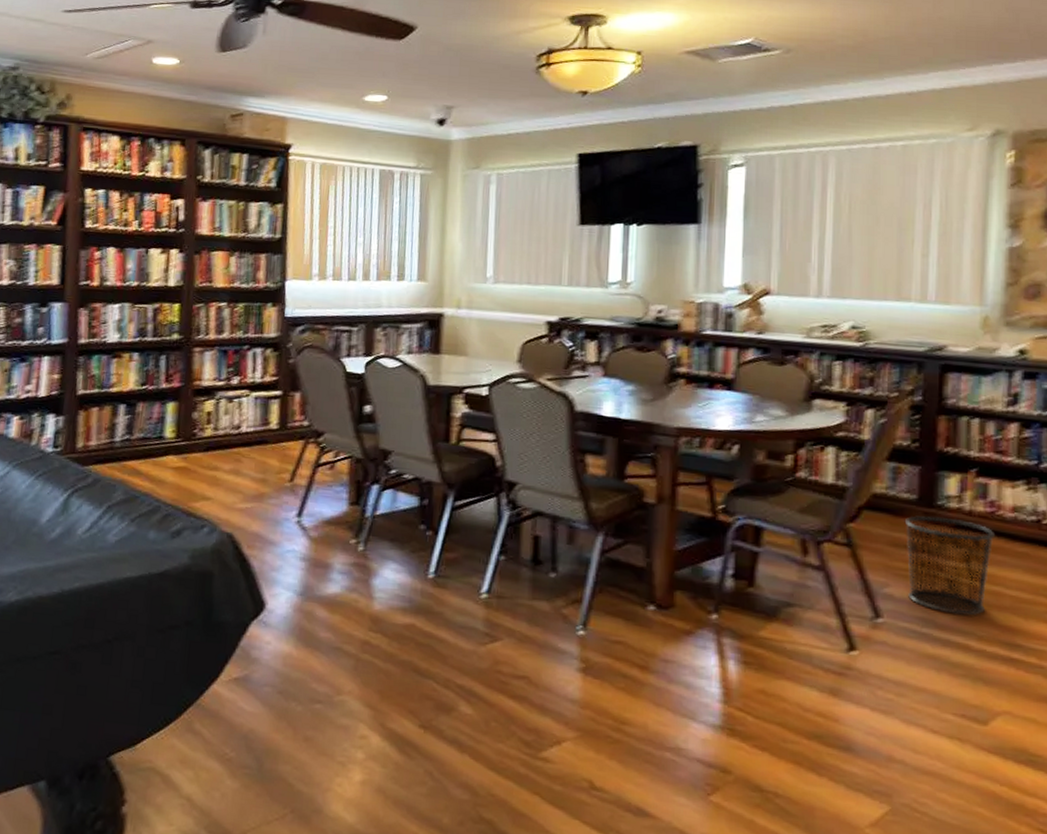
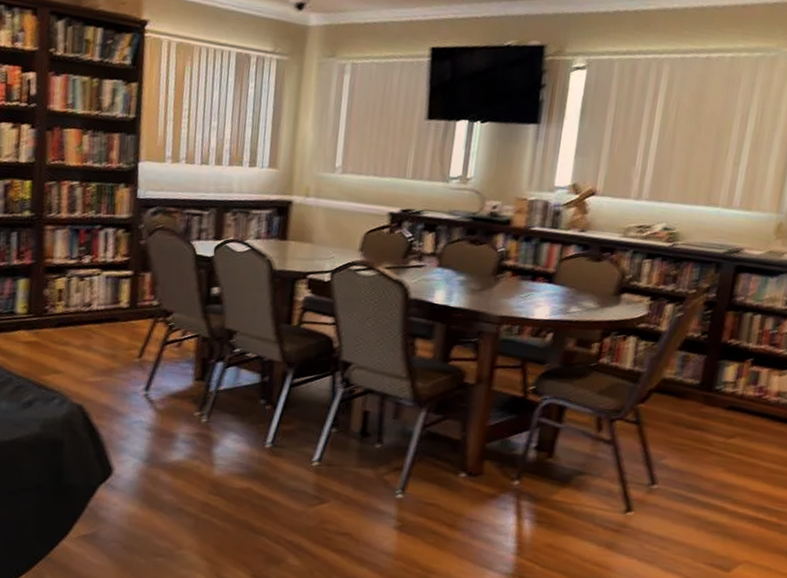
trash can: present [904,515,996,616] -> none [681,398,760,483]

